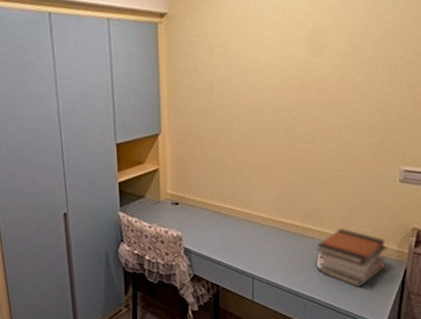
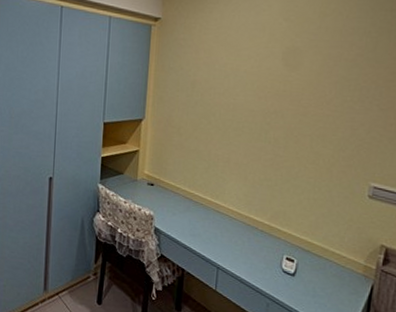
book stack: present [317,228,388,287] -> none [283,233,355,296]

